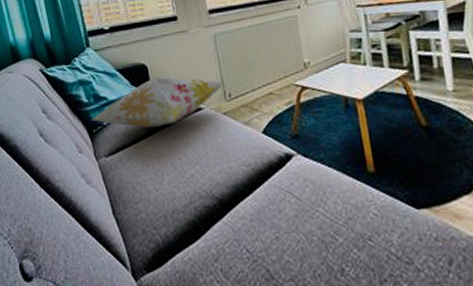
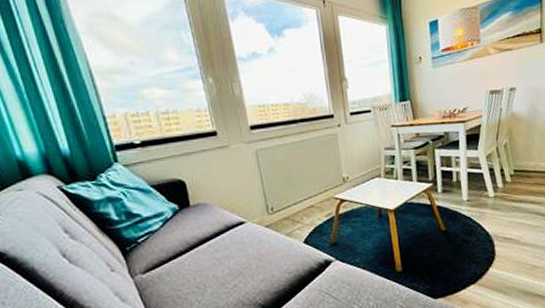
decorative pillow: present [91,75,224,128] -> none [124,191,266,243]

